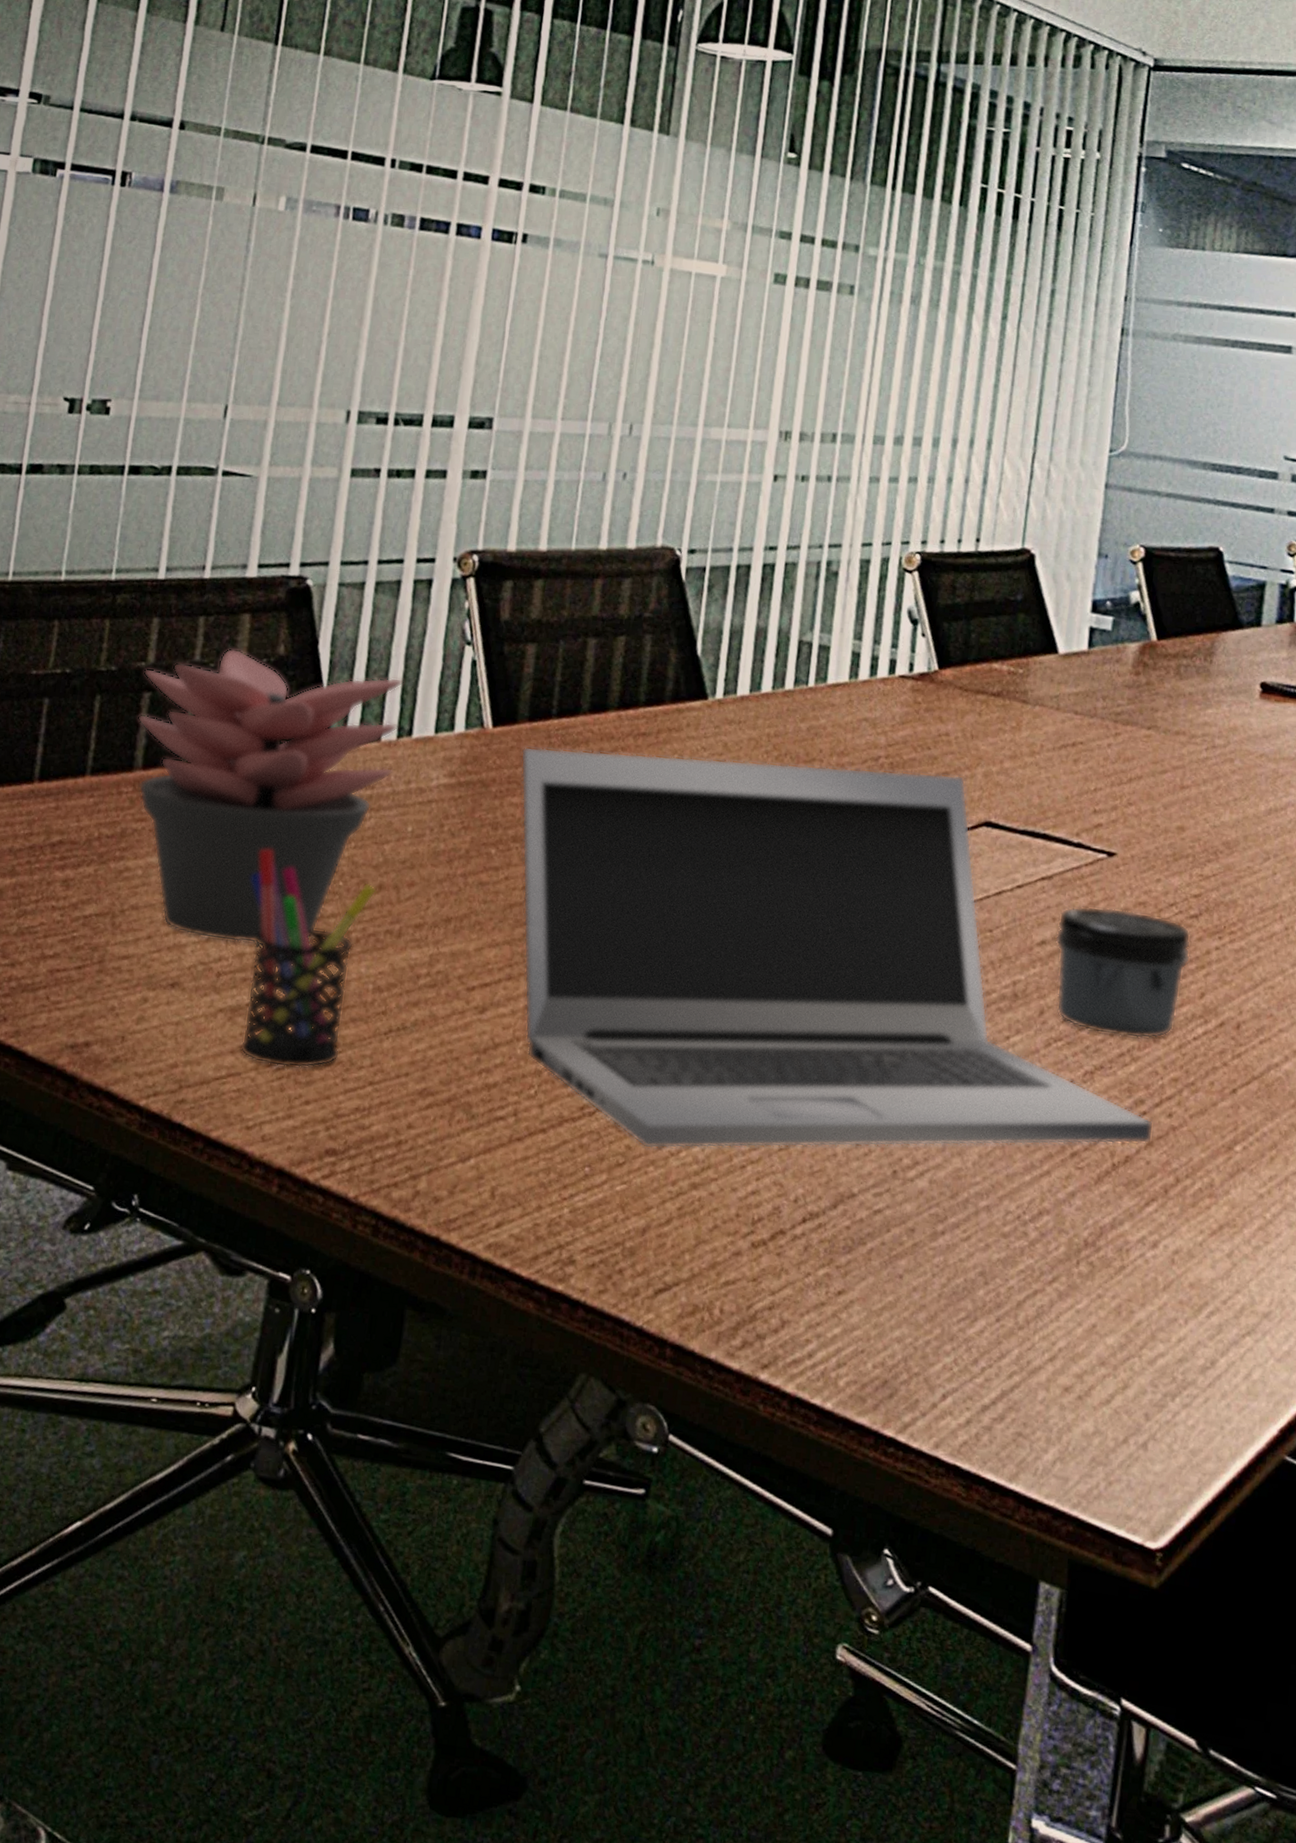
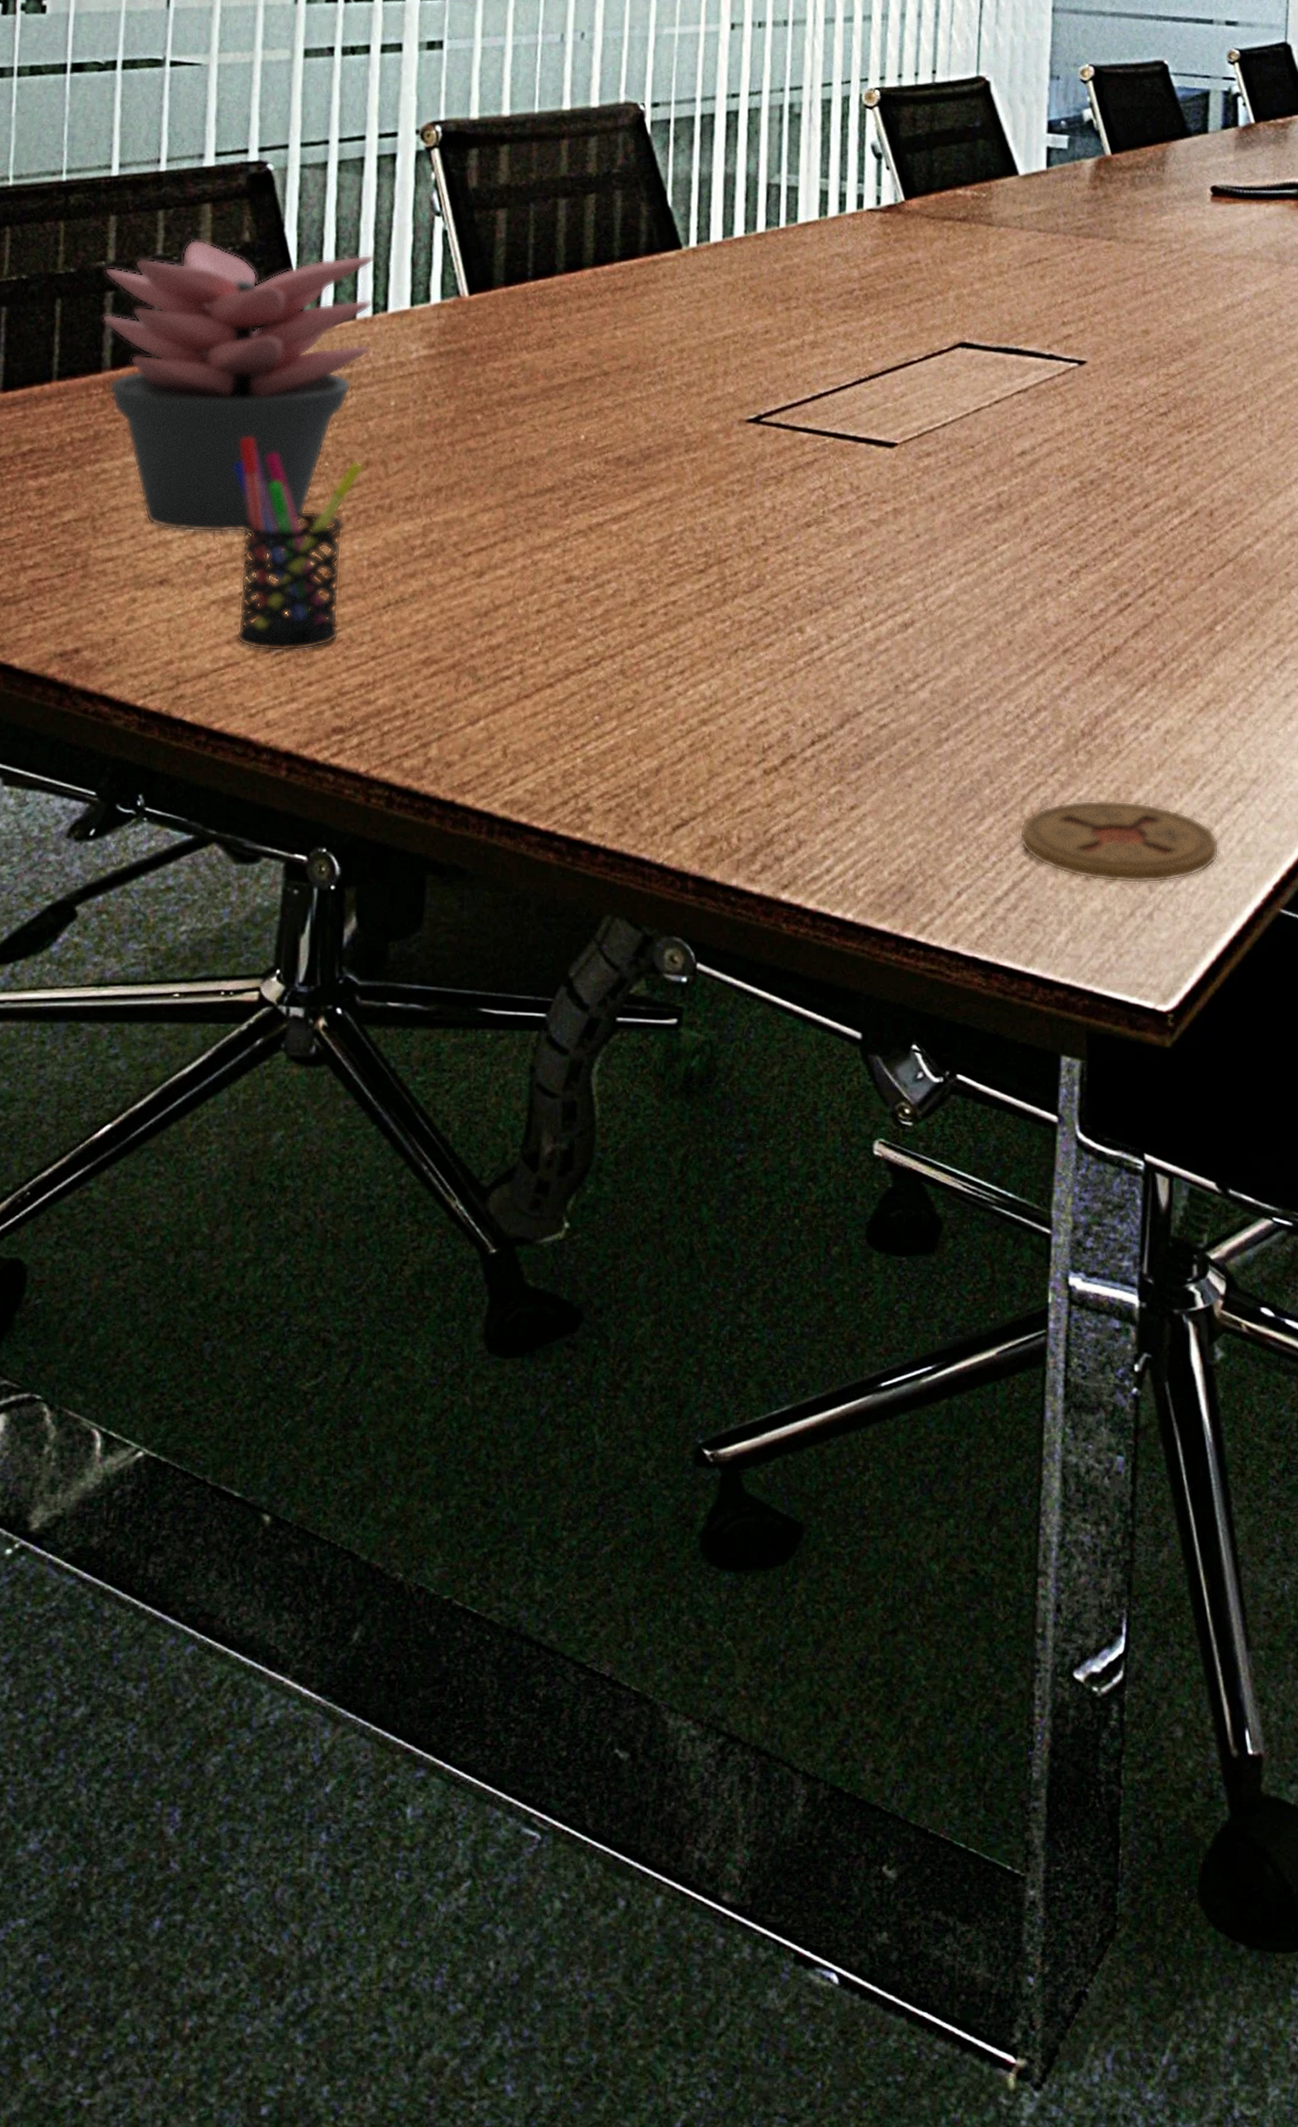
laptop: present [520,746,1154,1149] -> none [499,300,1139,692]
coaster: none [1011,1313,1224,1412] -> present [1019,800,1219,884]
jar: present [1055,906,1191,1039] -> none [1034,413,1163,535]

